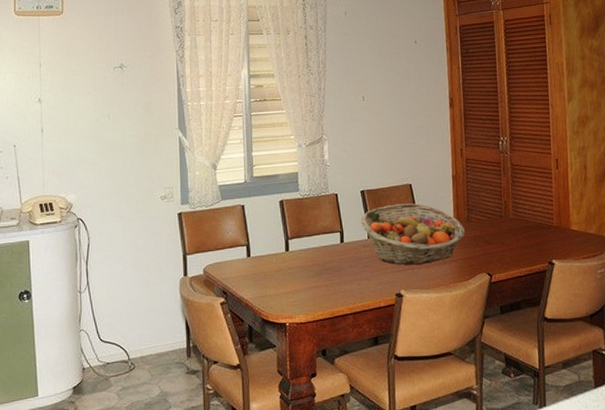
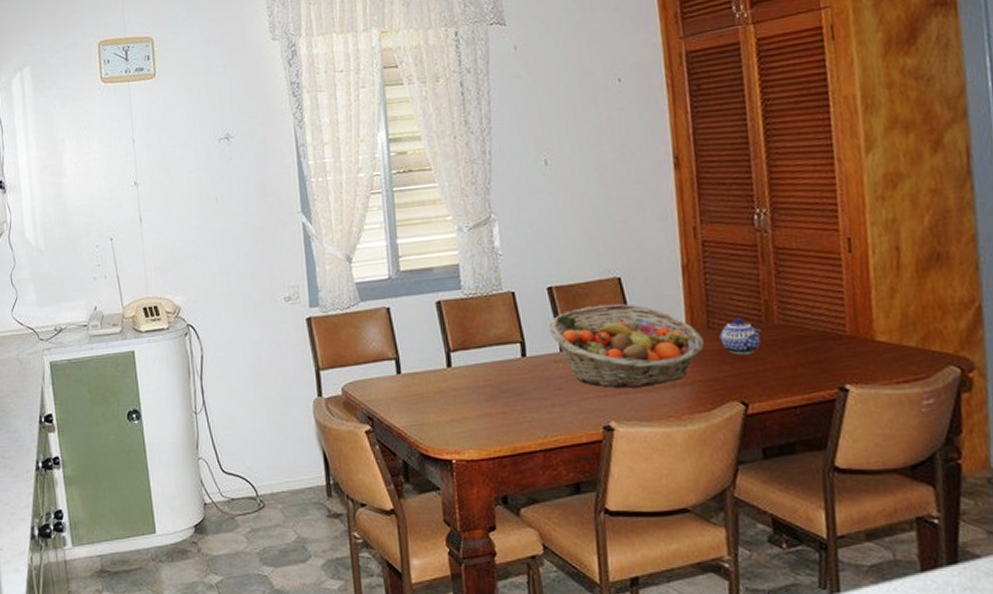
teapot: none [475,213,501,240] -> present [719,318,761,355]

